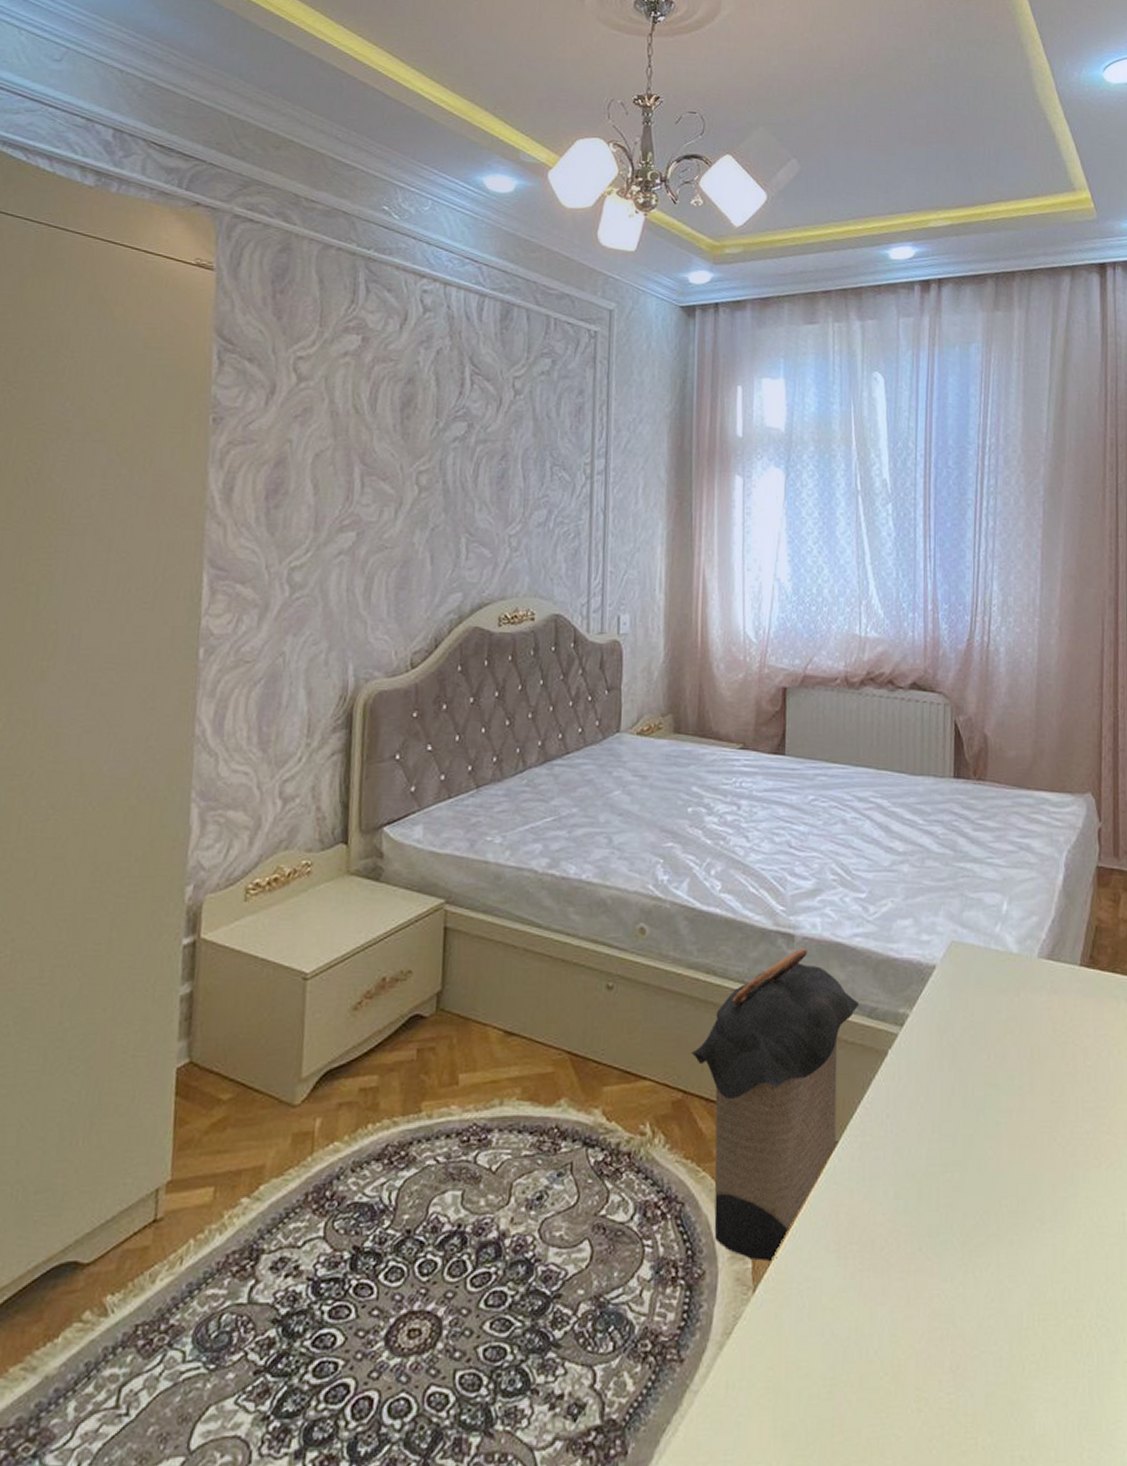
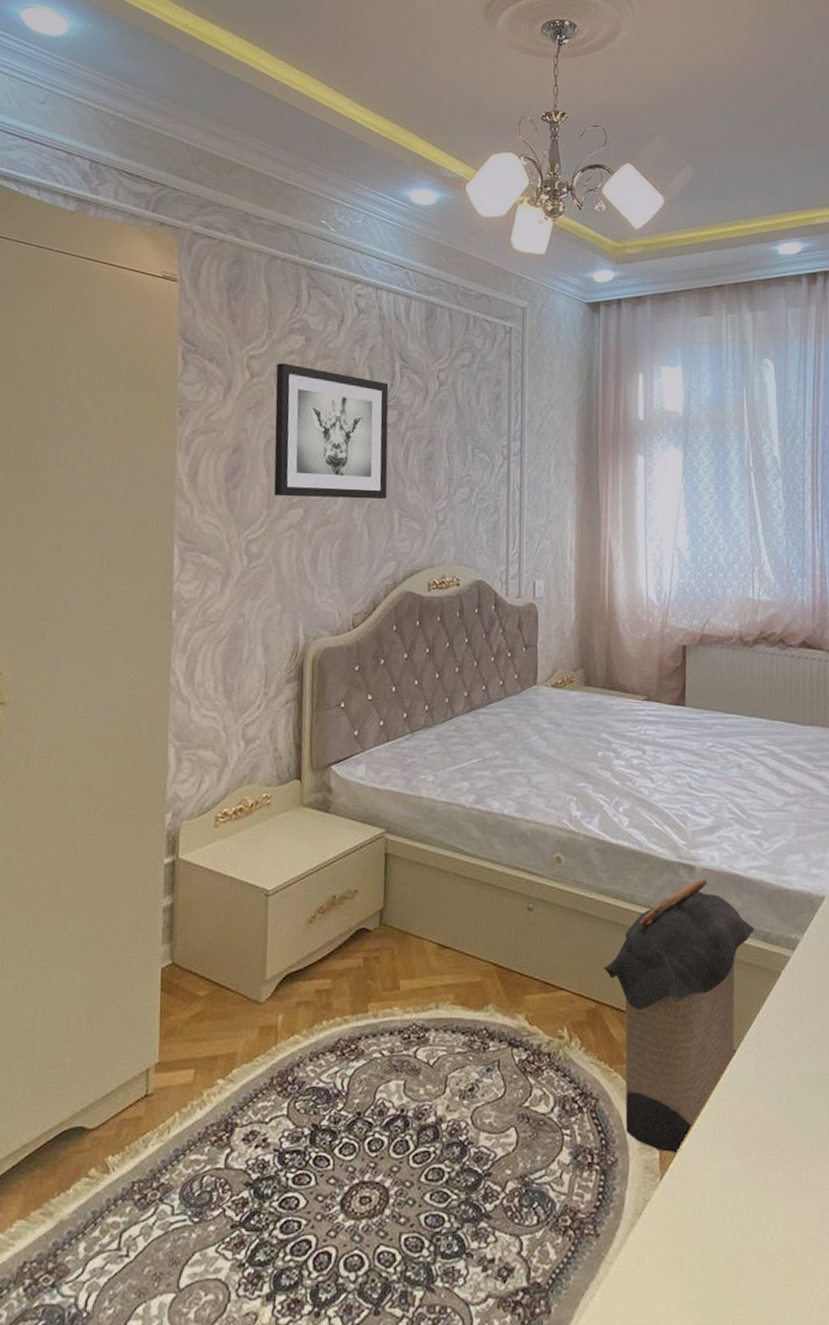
wall art: none [322,366,457,522] -> present [274,363,389,500]

